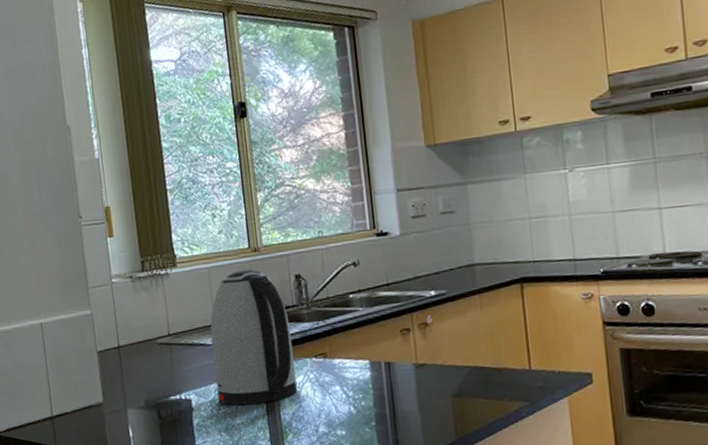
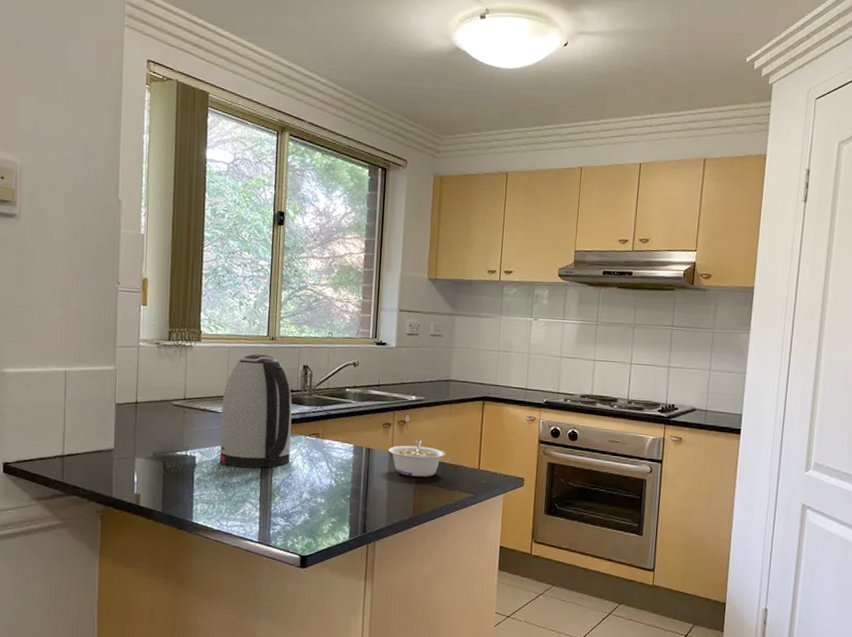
legume: none [412,343,484,390] -> present [388,440,445,477]

